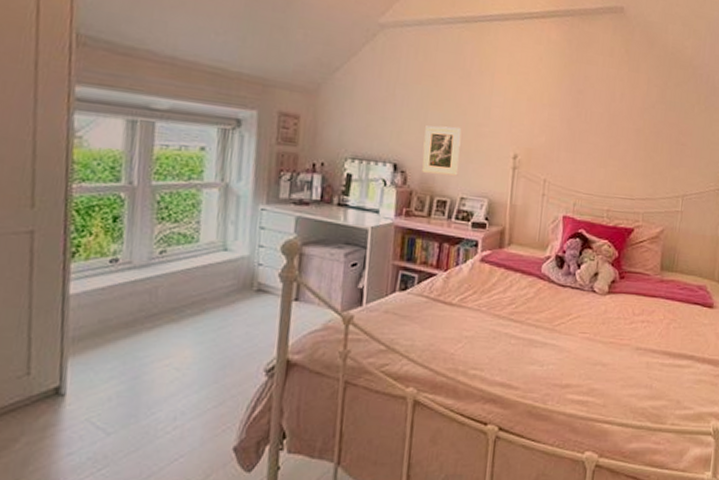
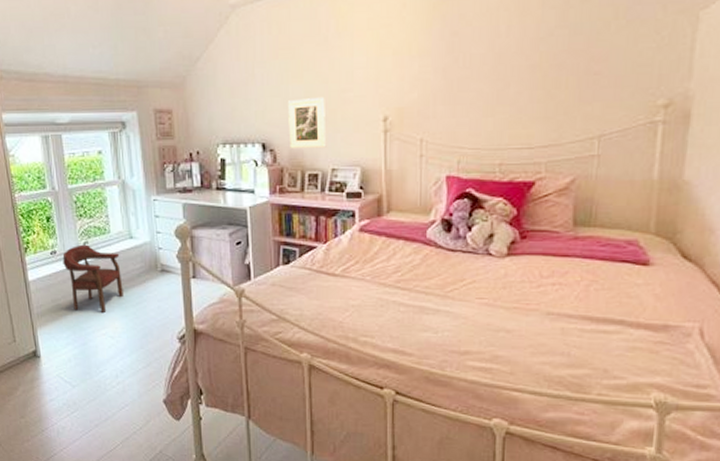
stool: none [125,253,207,338] -> present [62,244,123,312]

